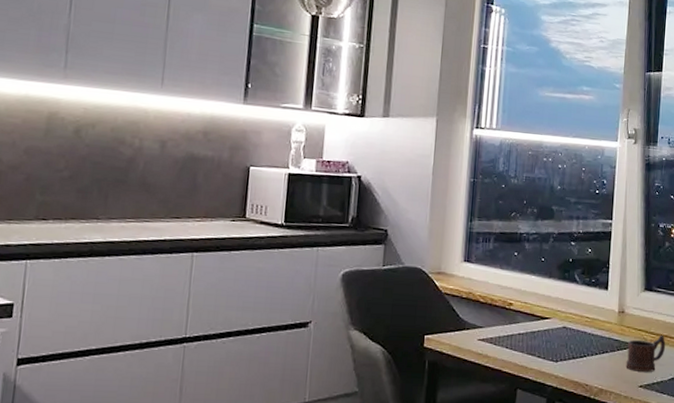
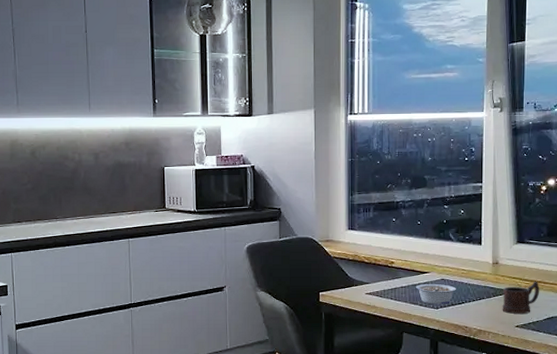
legume: none [535,332,579,357] -> present [416,284,457,305]

